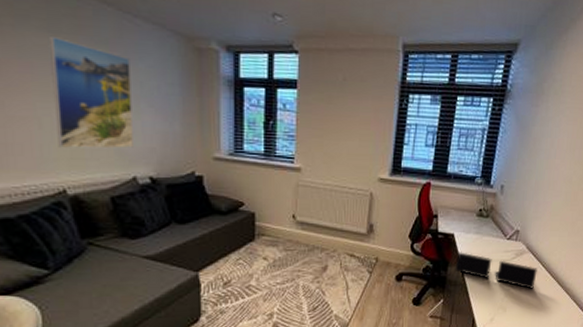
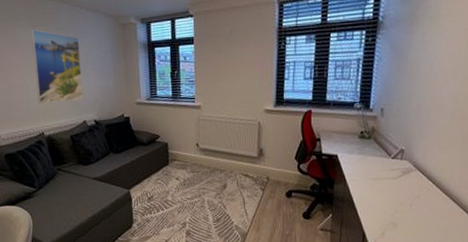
laptop: present [455,252,538,290] -> none [341,171,428,207]

